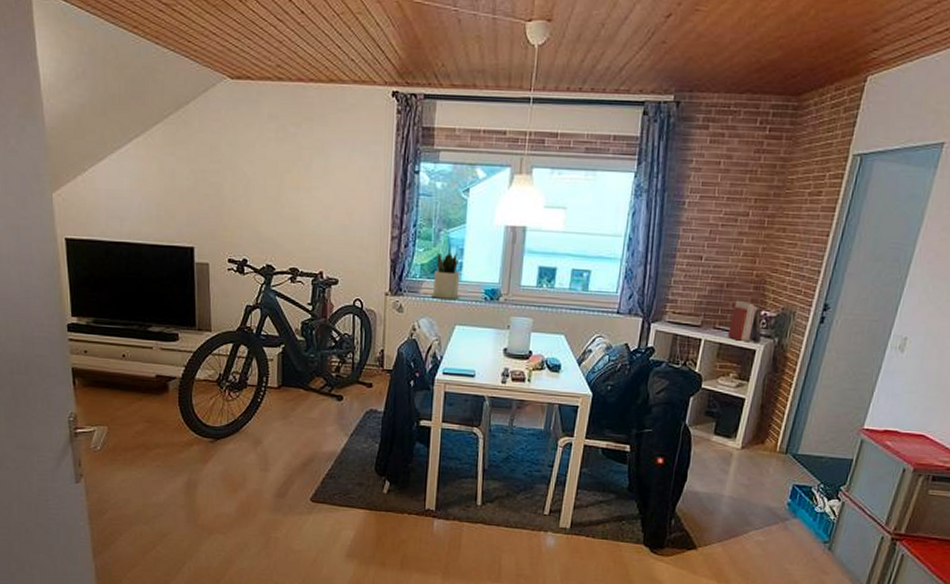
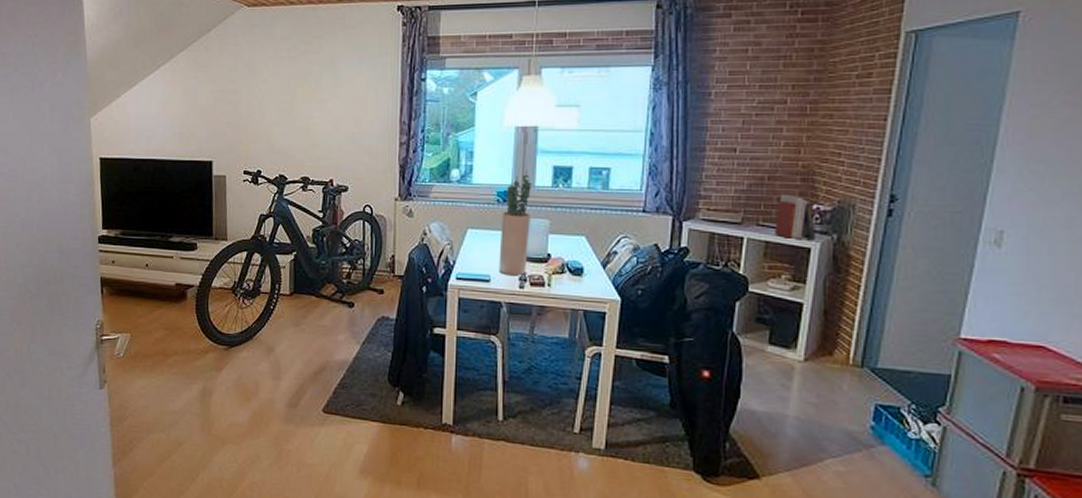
planter: present [430,252,460,300] -> none [440,156,472,203]
vase: none [483,269,518,372] -> present [498,170,531,276]

